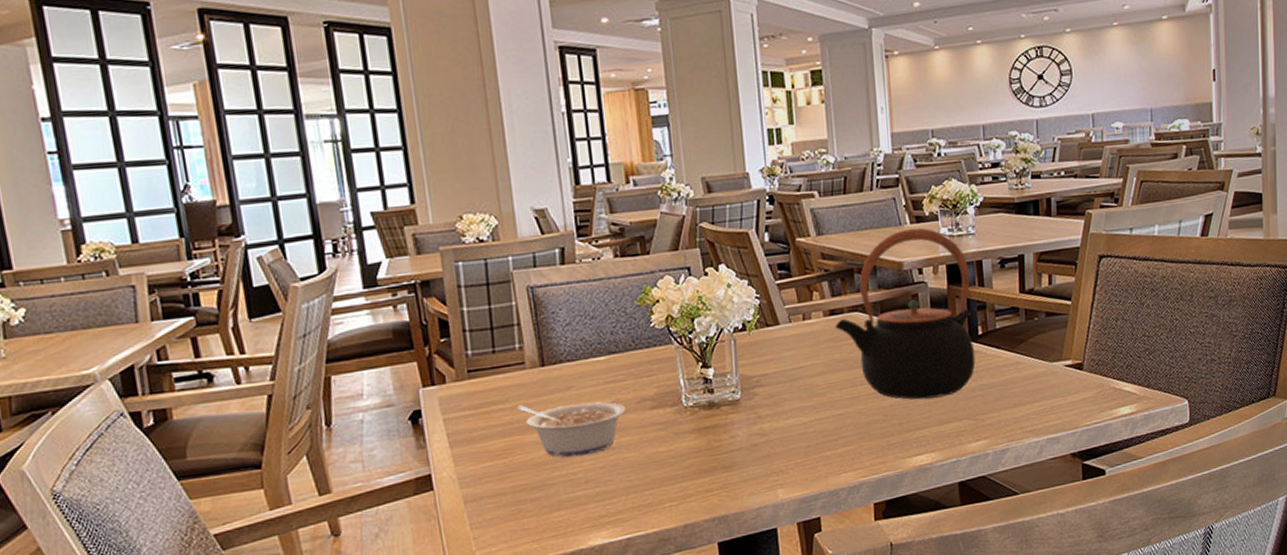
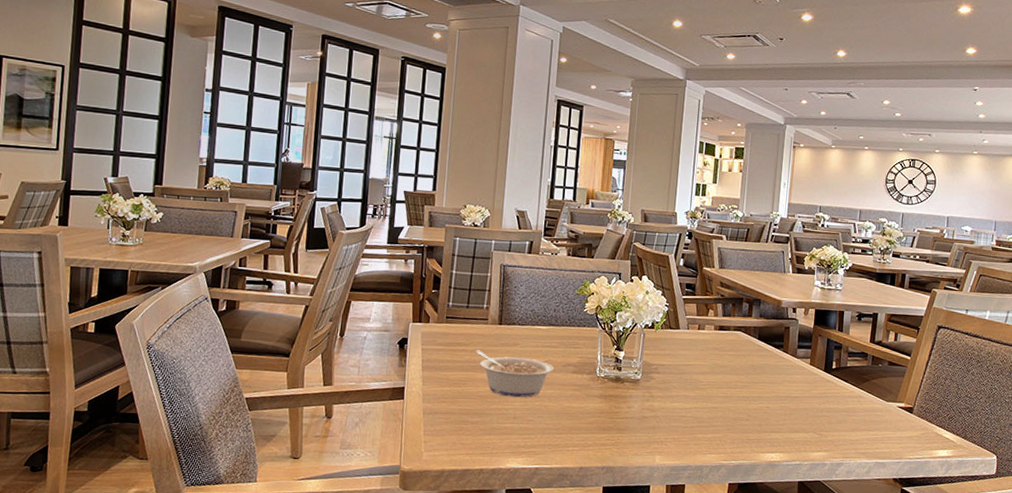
teapot: present [835,228,976,400] -> none [721,276,833,411]

